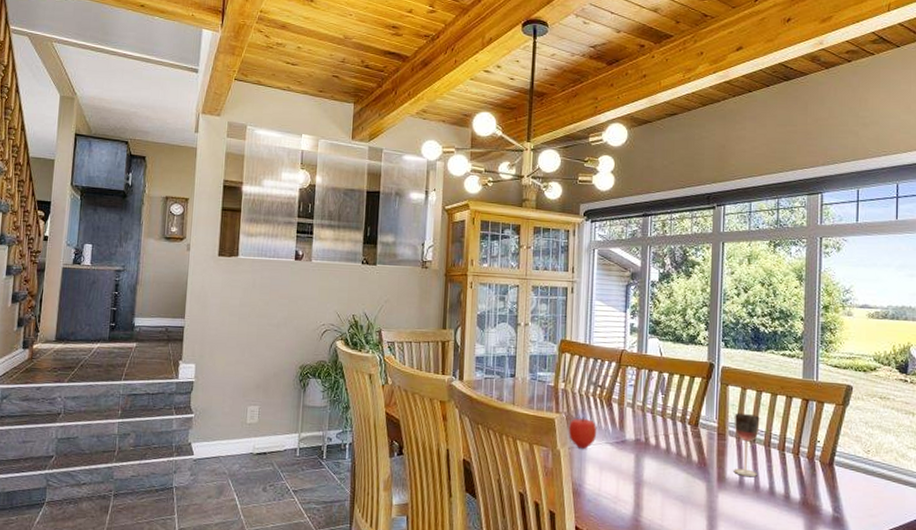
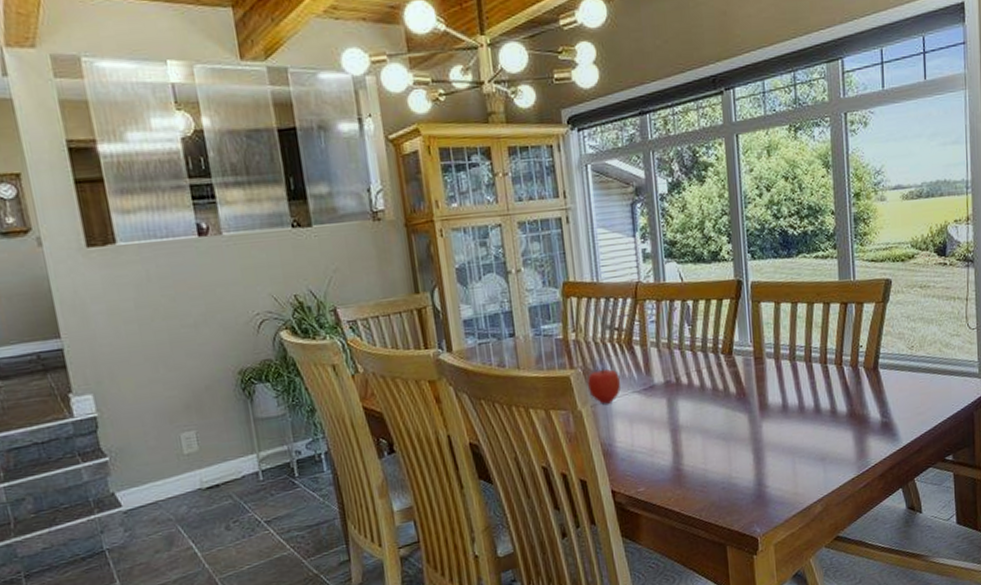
wineglass: present [733,412,760,477] -> none [769,329,801,399]

